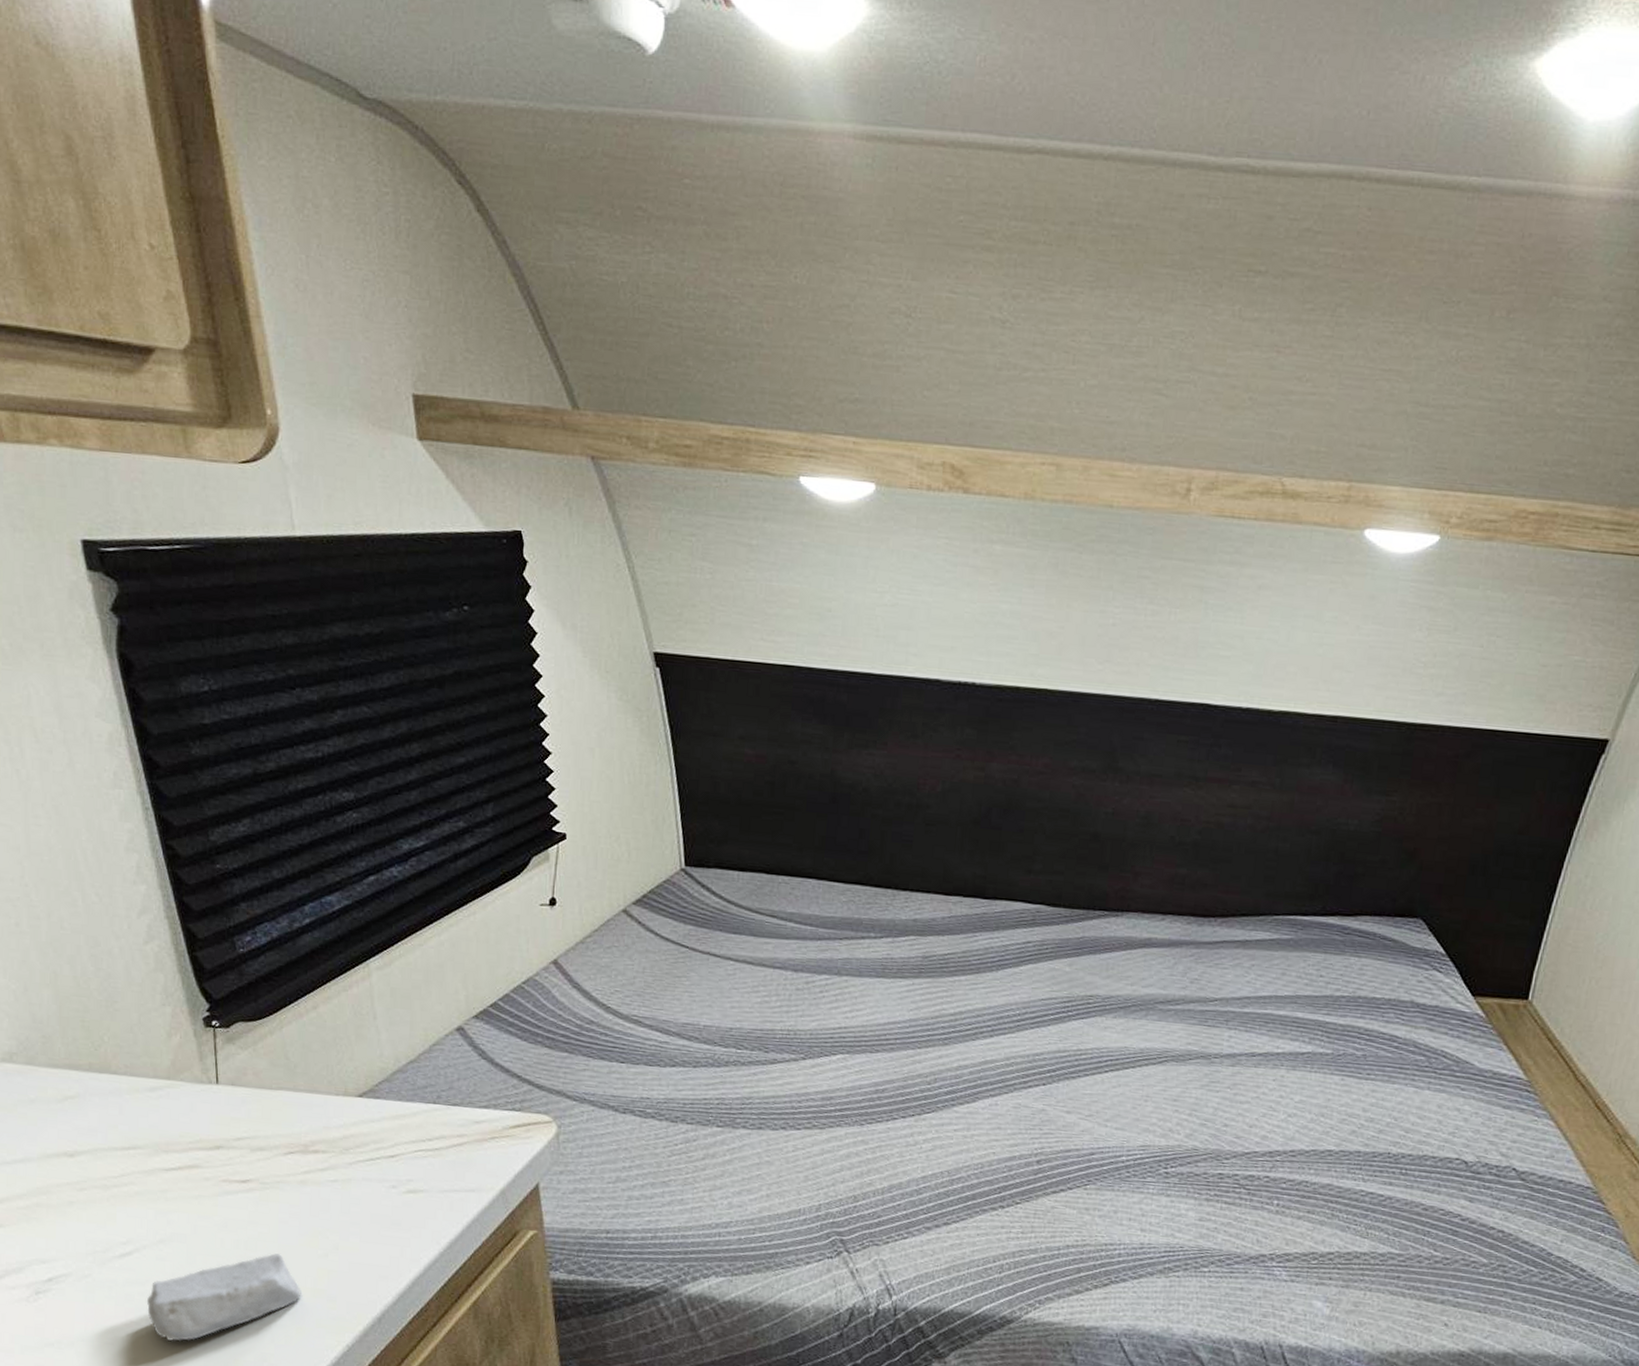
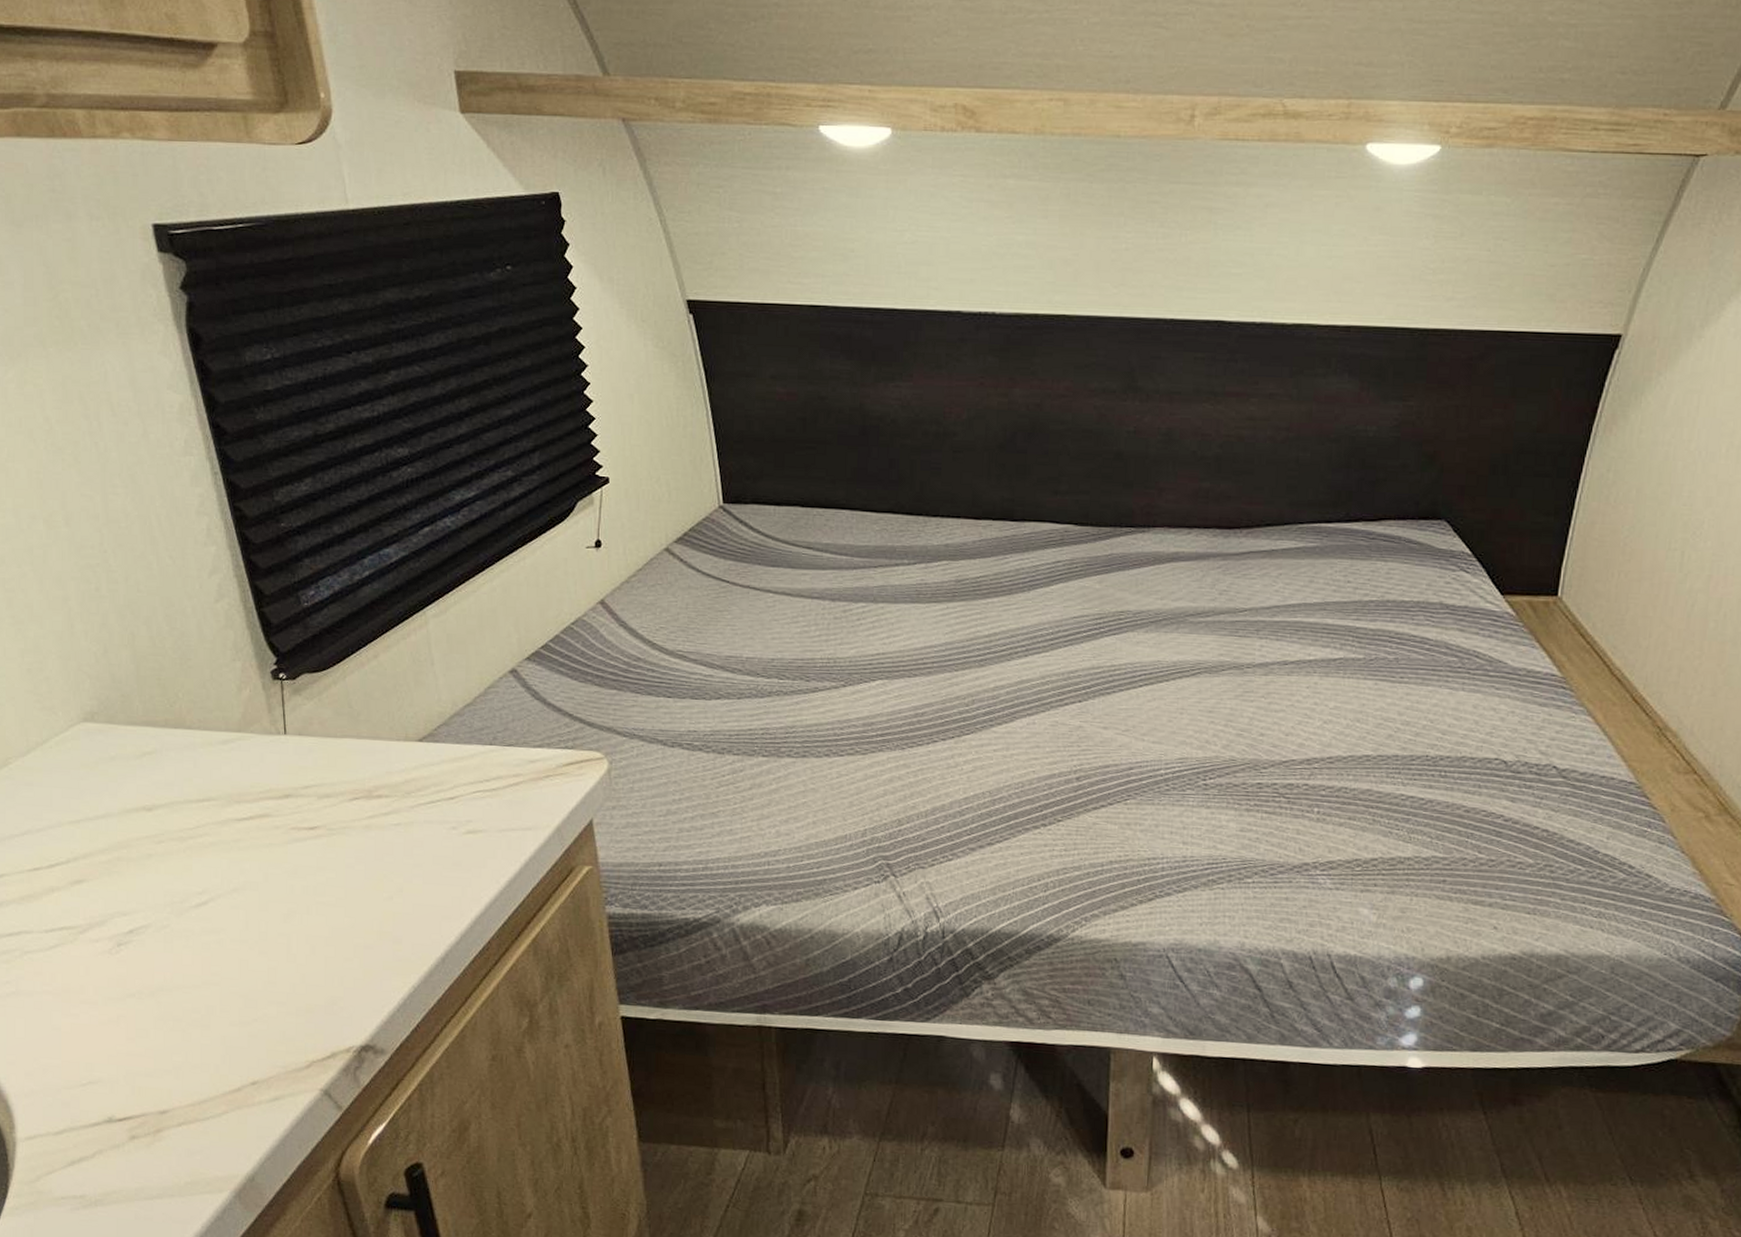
soap bar: present [147,1253,302,1342] -> none [223,898,368,988]

